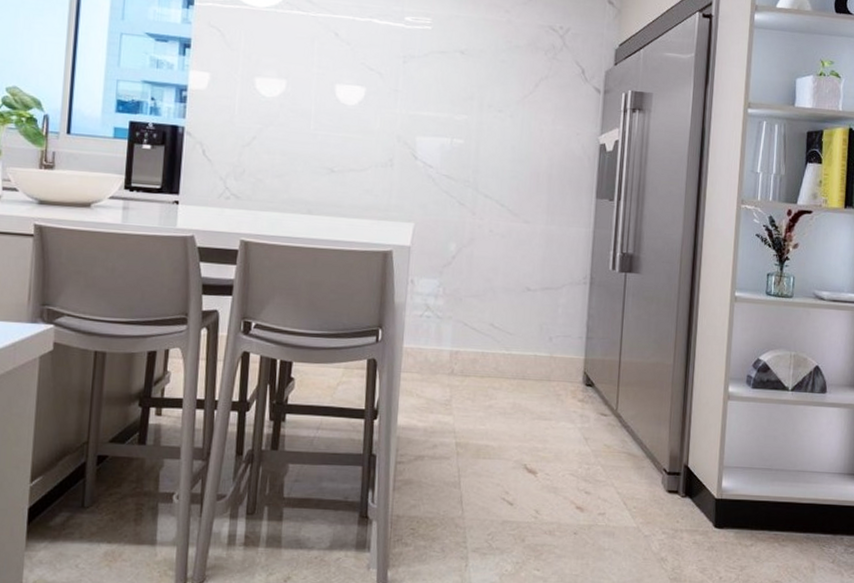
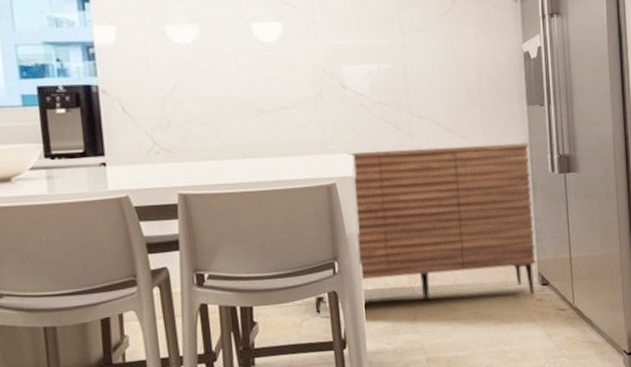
sideboard: none [352,223,592,394] -> present [314,143,537,316]

